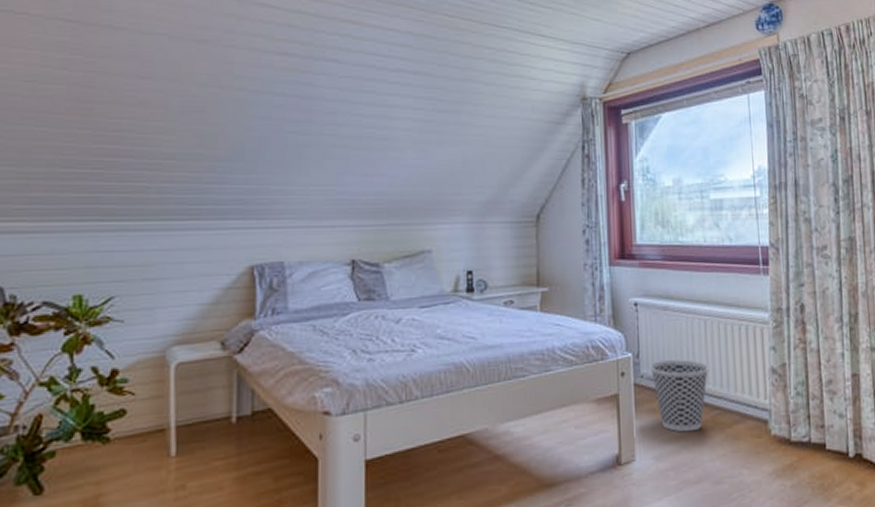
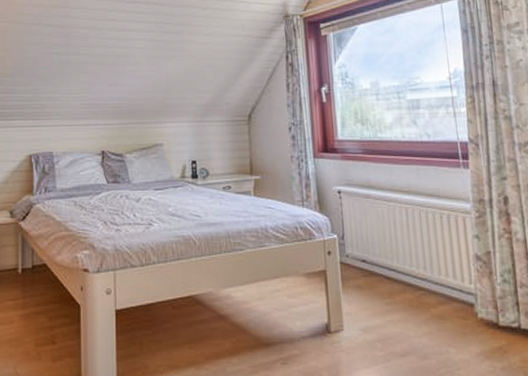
wastebasket: present [650,360,710,432] -> none [355,243,412,309]

